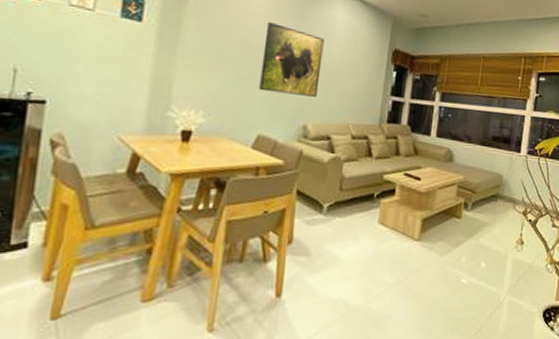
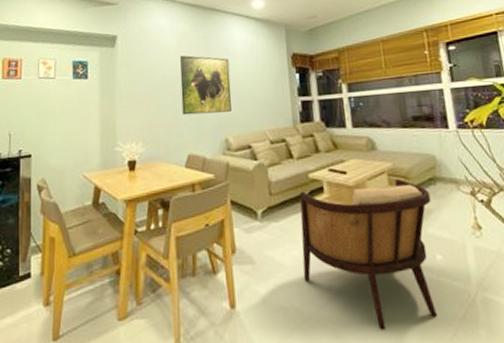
armchair: none [357,191,490,324] -> present [299,178,438,330]

